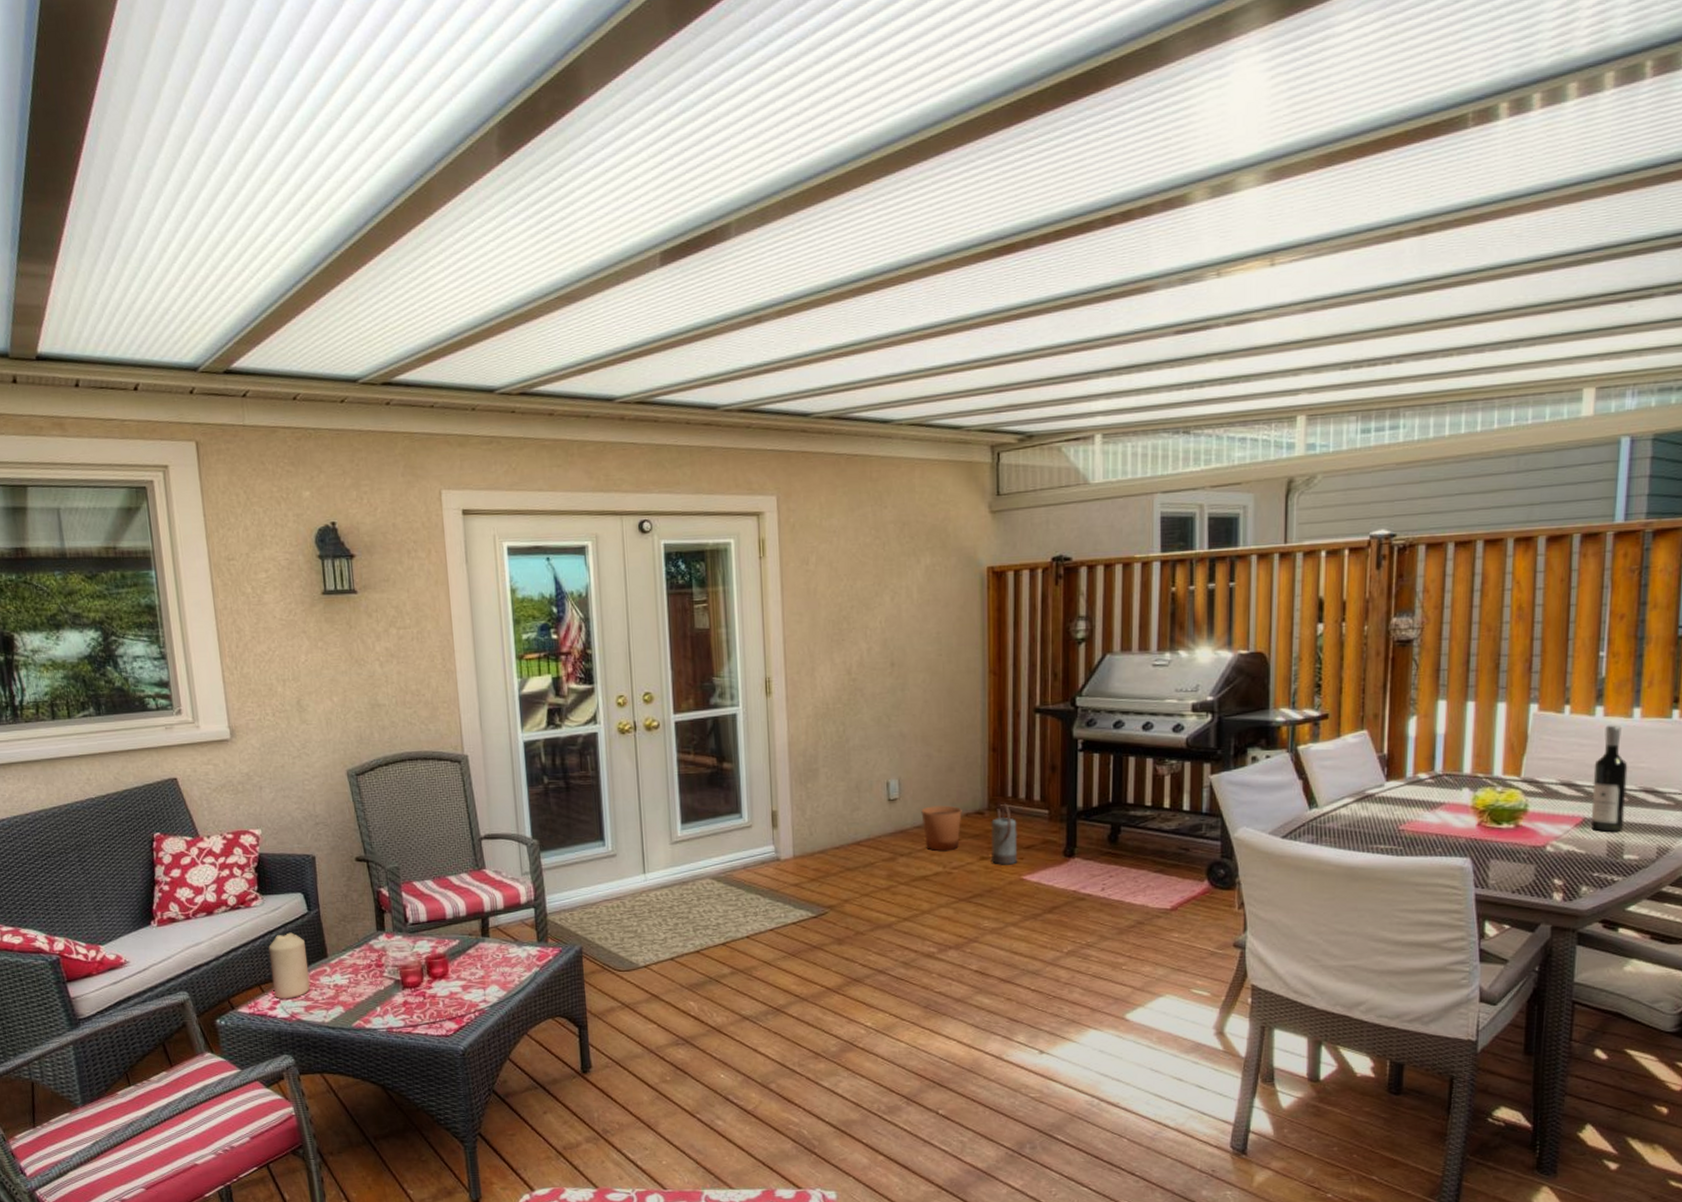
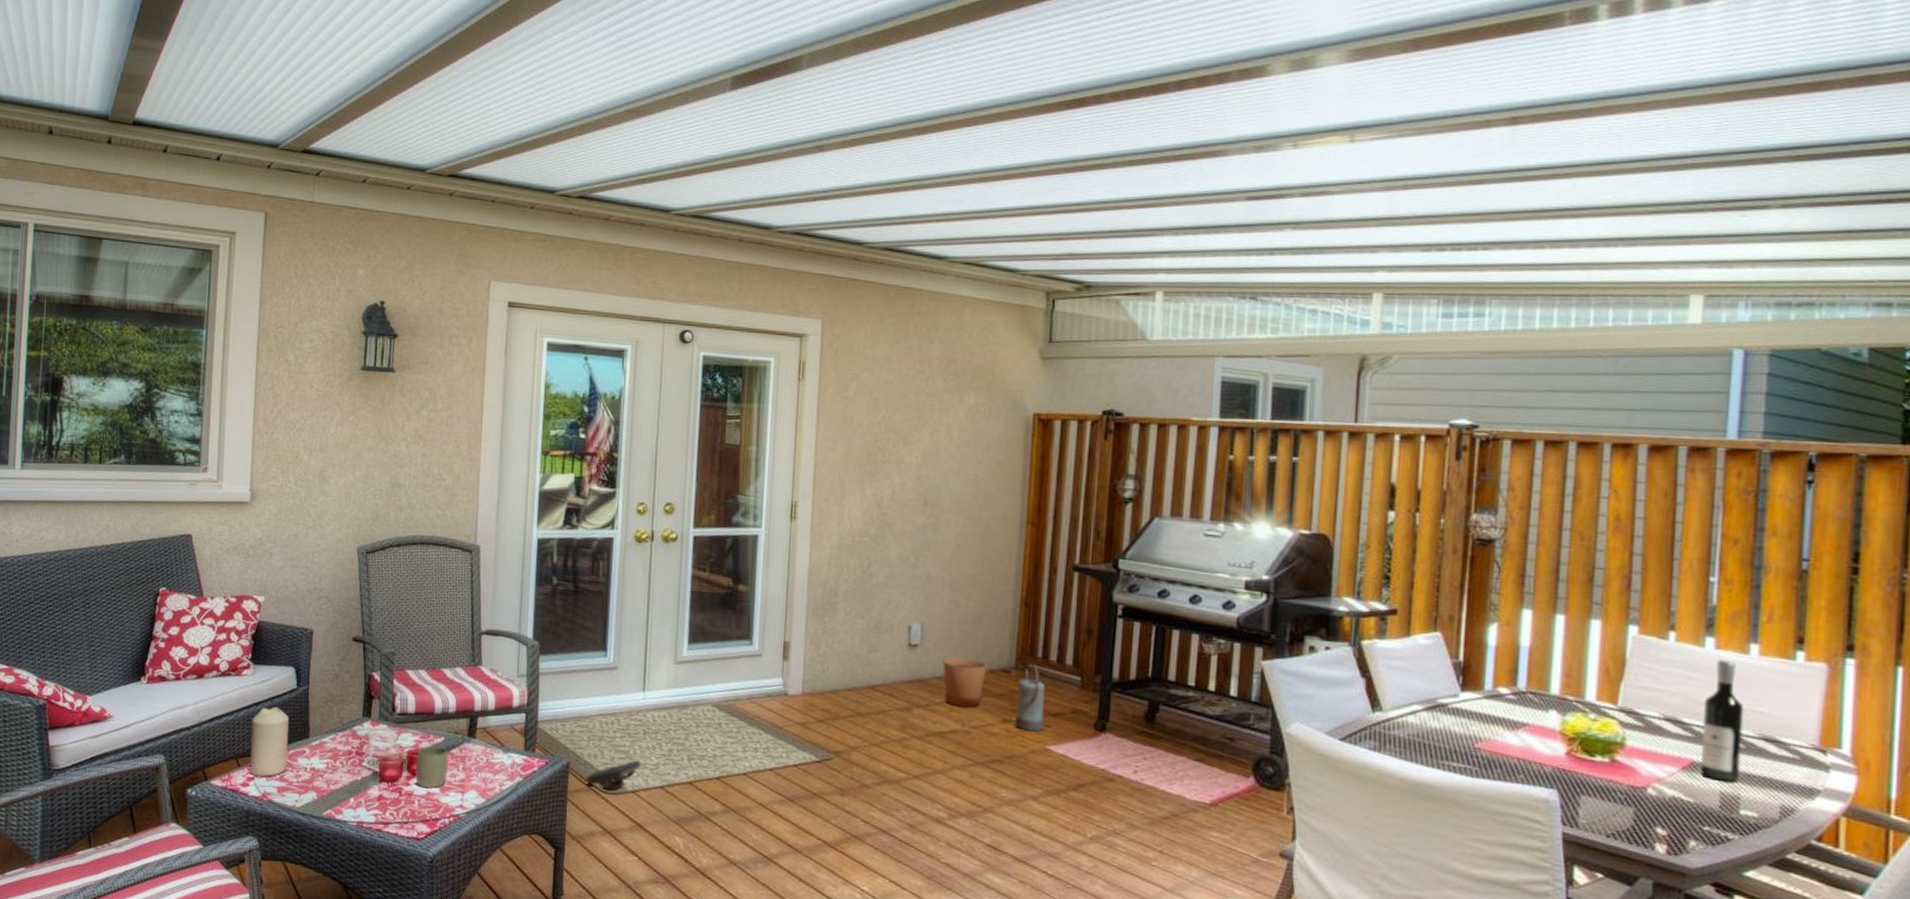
mug: none [434,948,468,989] -> present [415,745,449,789]
flip-flop: none [599,937,651,968] -> present [586,760,642,791]

